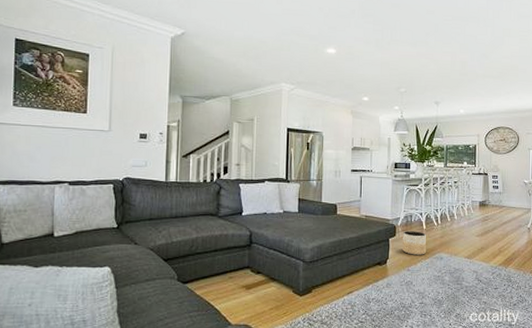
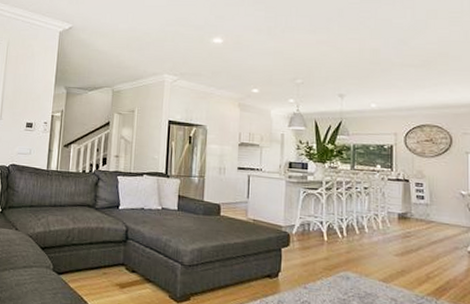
planter: present [402,230,427,255] -> none [298,240,329,272]

